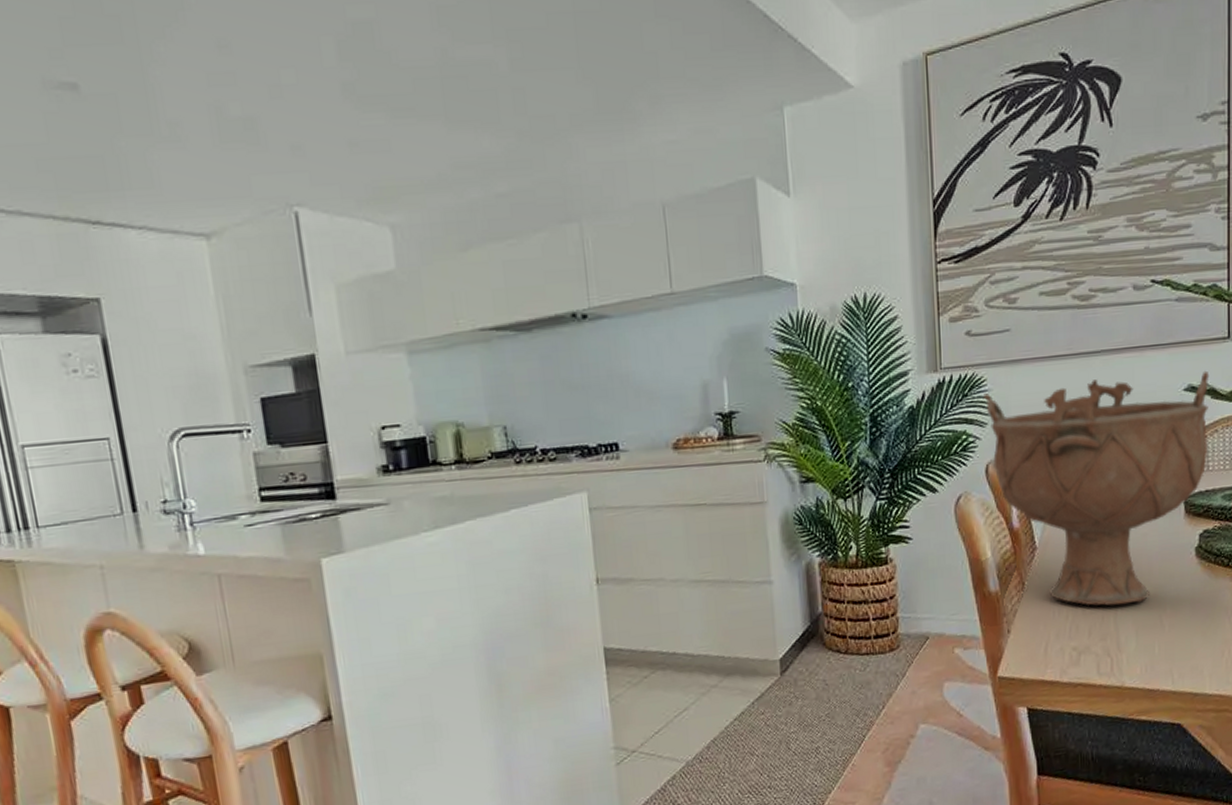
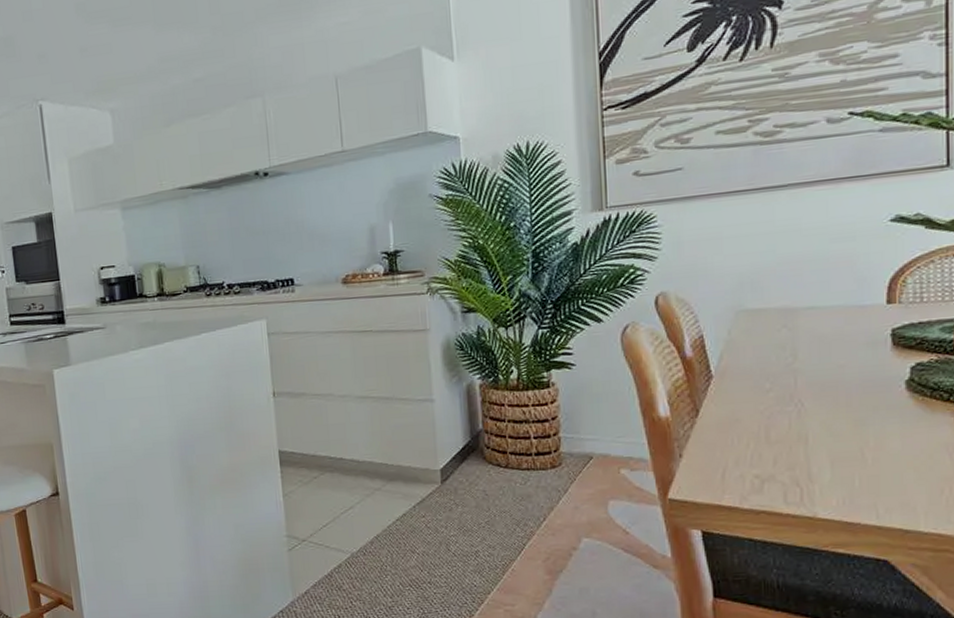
decorative bowl: present [984,370,1210,606] -> none [653,200,923,437]

